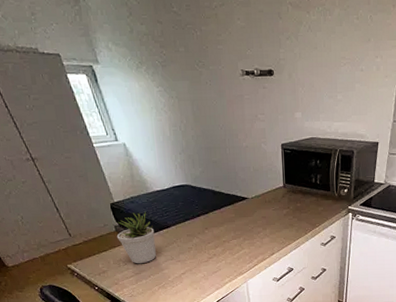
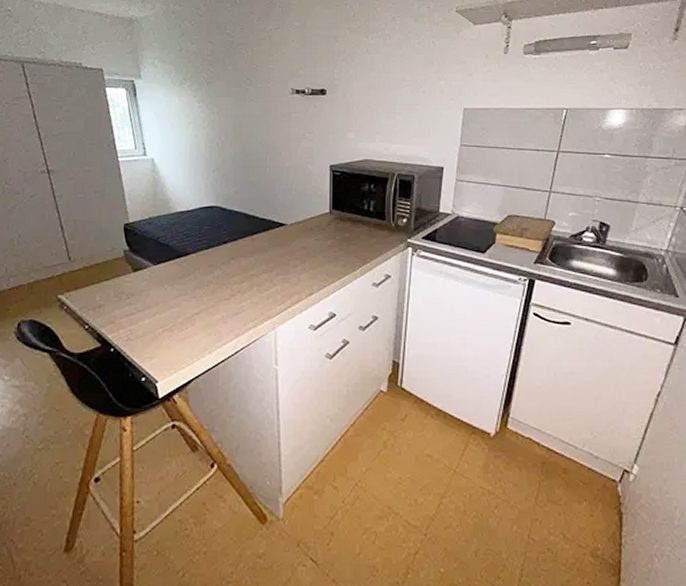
potted plant: present [116,212,156,264] -> none [124,236,170,299]

